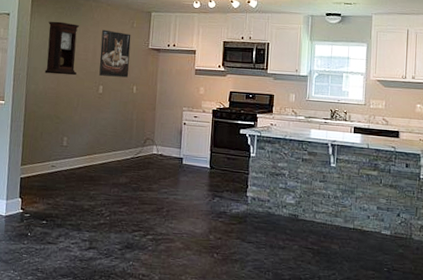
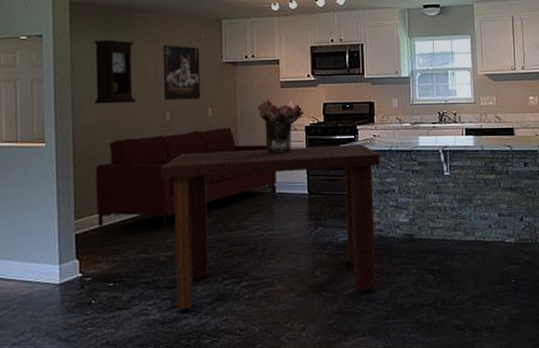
sofa: none [38,103,185,183] -> present [95,127,276,229]
dining table: none [91,121,275,260] -> present [161,144,380,311]
bouquet: none [174,83,213,130] -> present [258,99,304,153]

